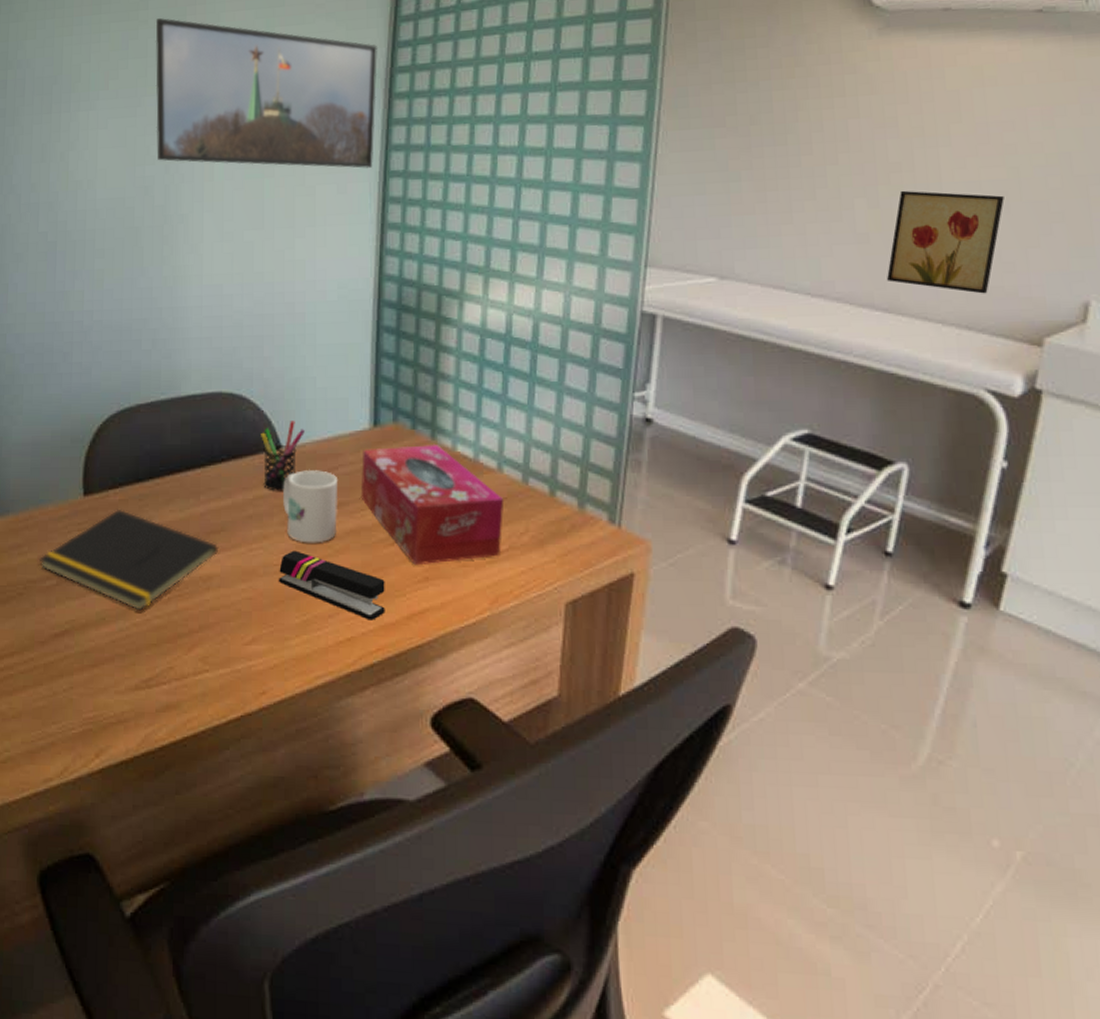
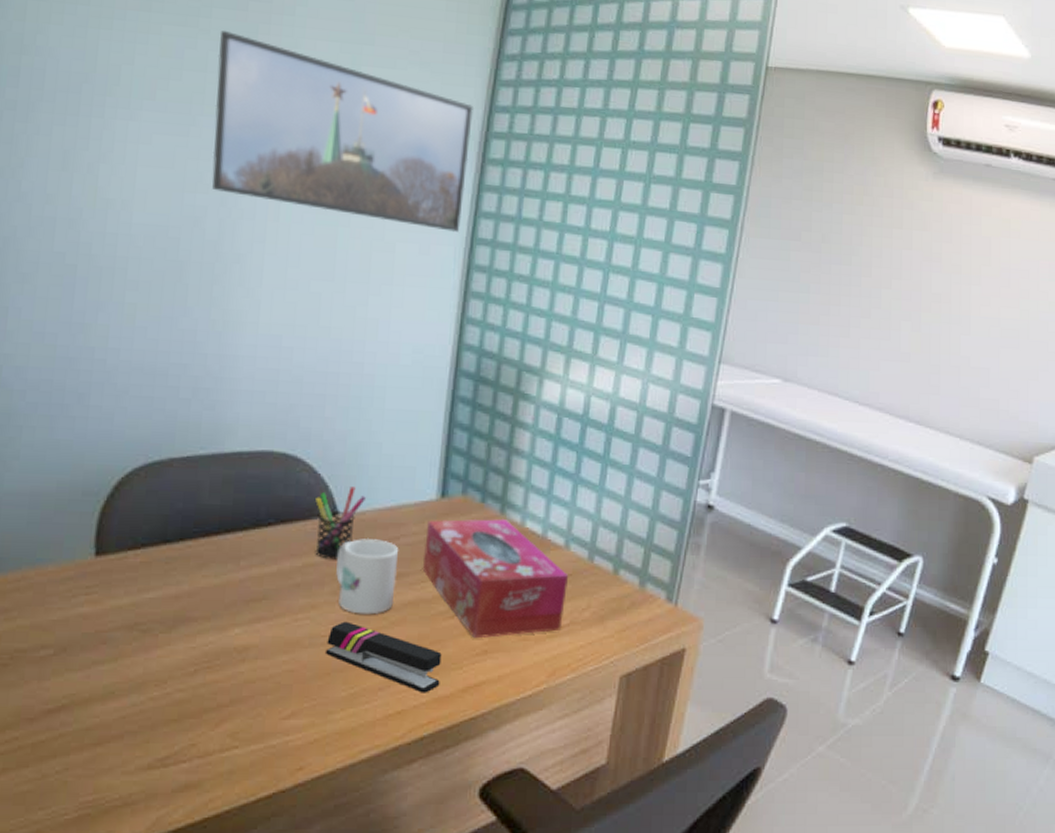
notepad: present [38,508,219,611] -> none [31,572,259,684]
wall art: present [887,190,1005,294] -> none [921,318,1016,415]

